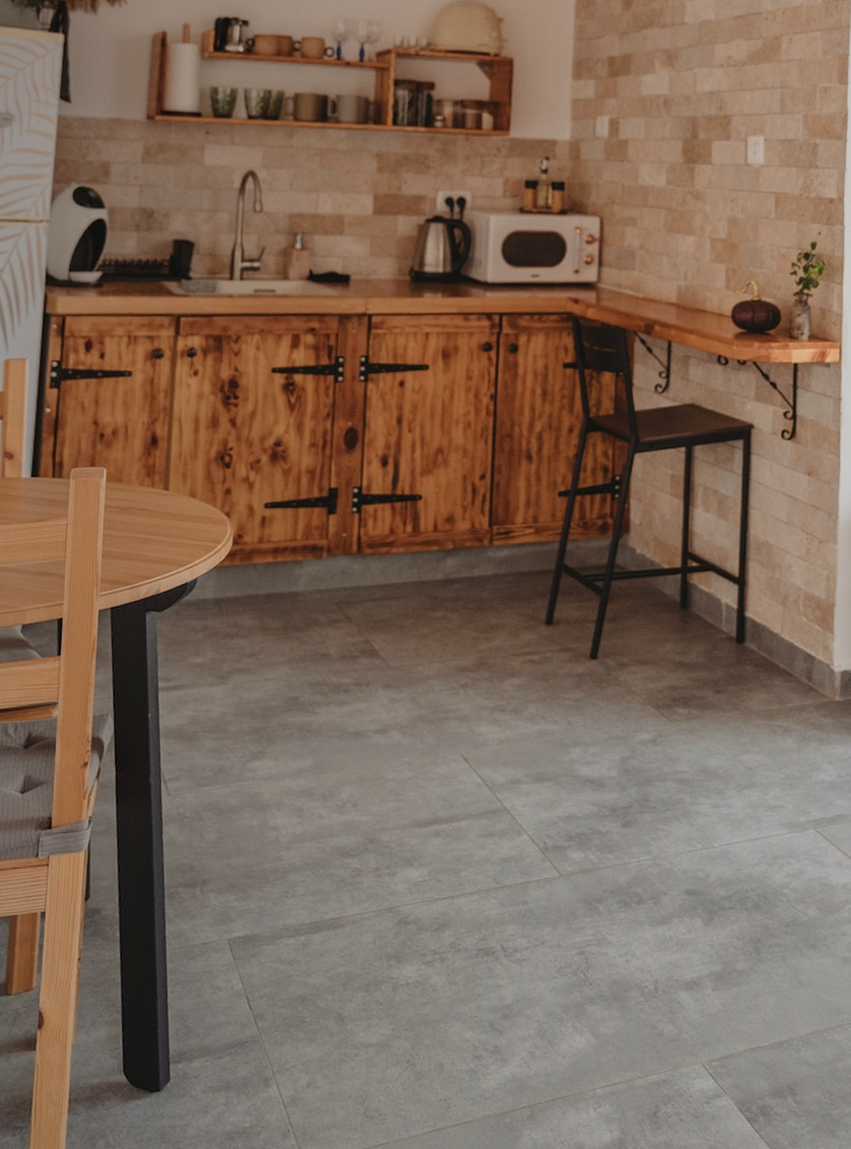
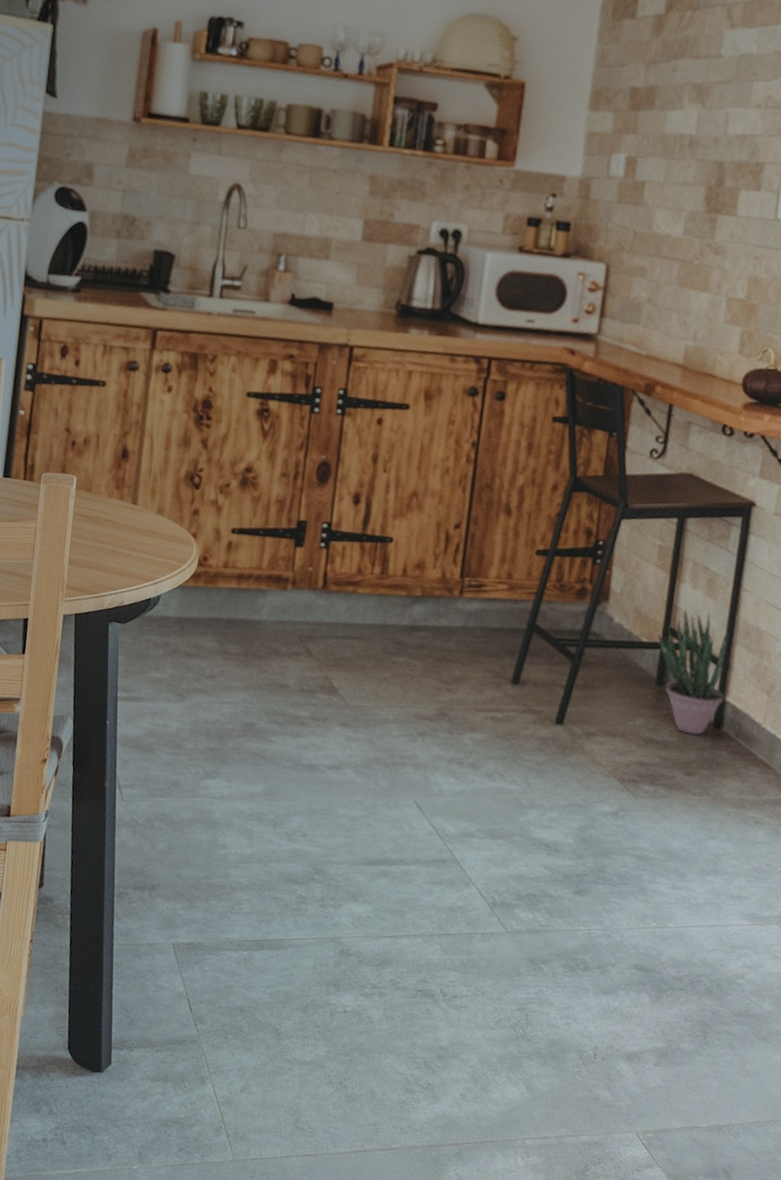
potted plant: none [677,533,743,653] -> present [657,609,729,735]

